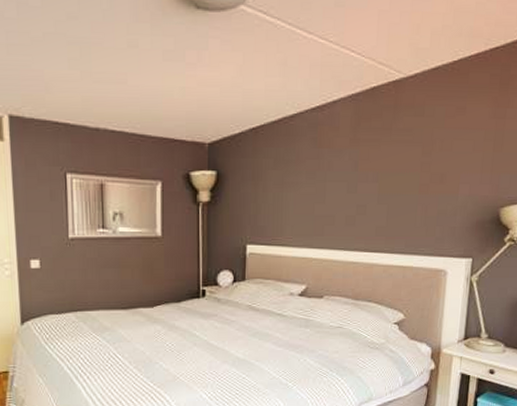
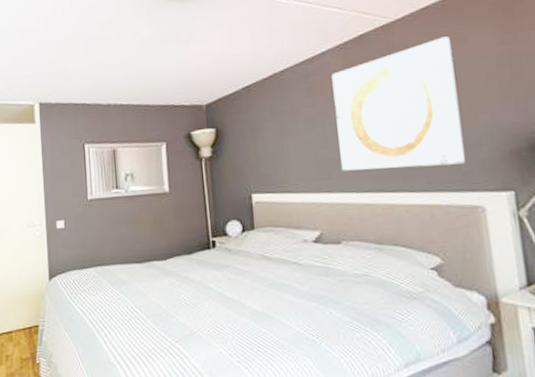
wall art: none [335,102,451,230] -> present [331,36,465,171]

